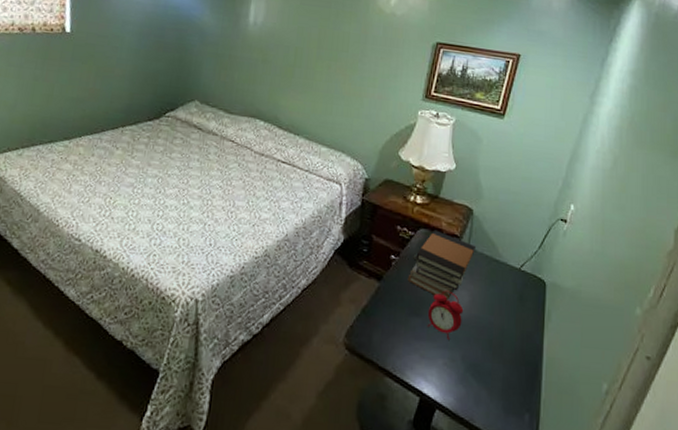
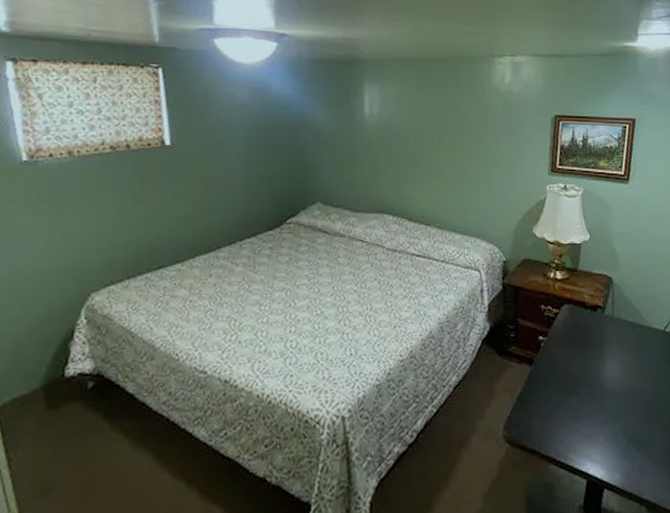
book stack: present [407,229,475,301] -> none [558,303,620,374]
alarm clock: present [427,290,464,340] -> none [582,363,617,414]

